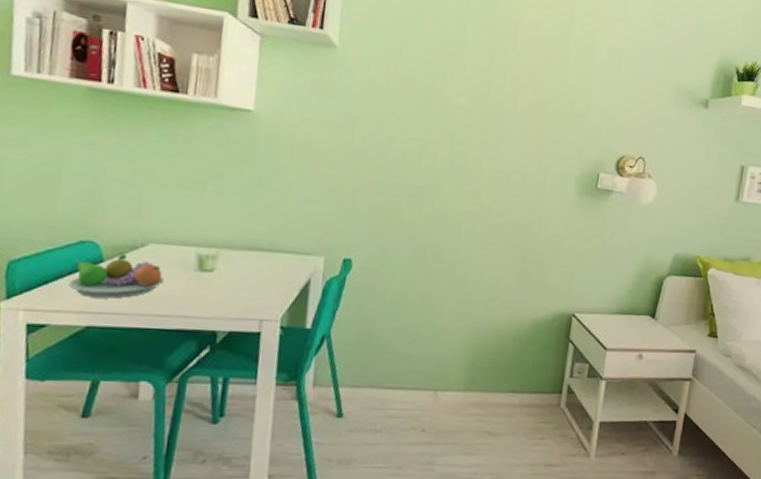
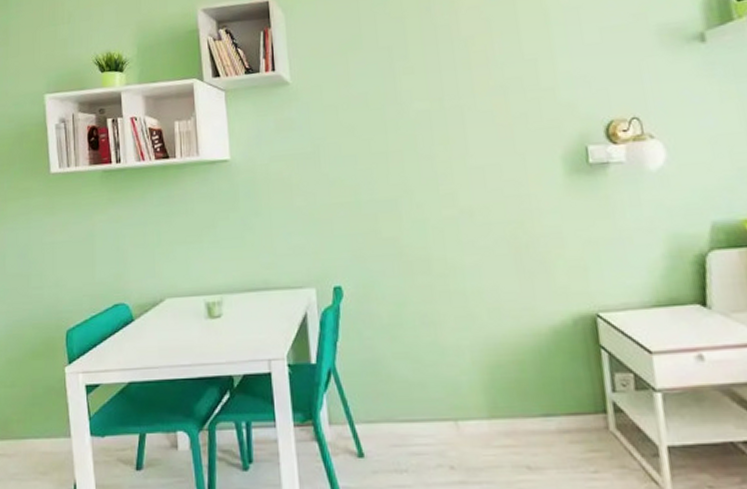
fruit bowl: present [68,254,164,299] -> none [111,311,182,355]

